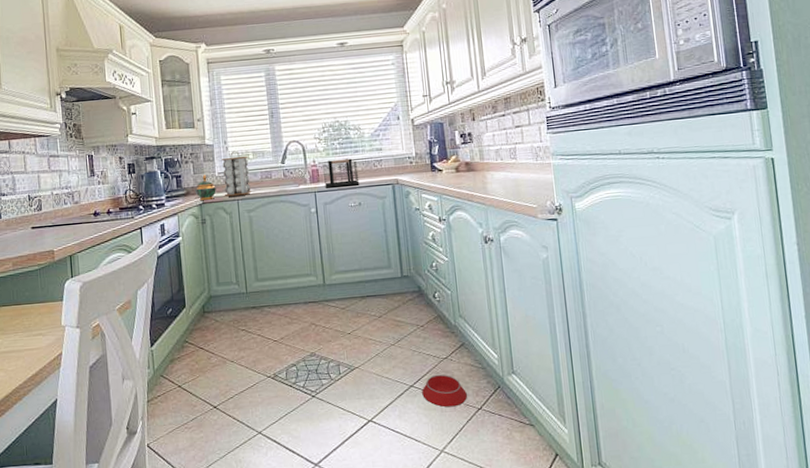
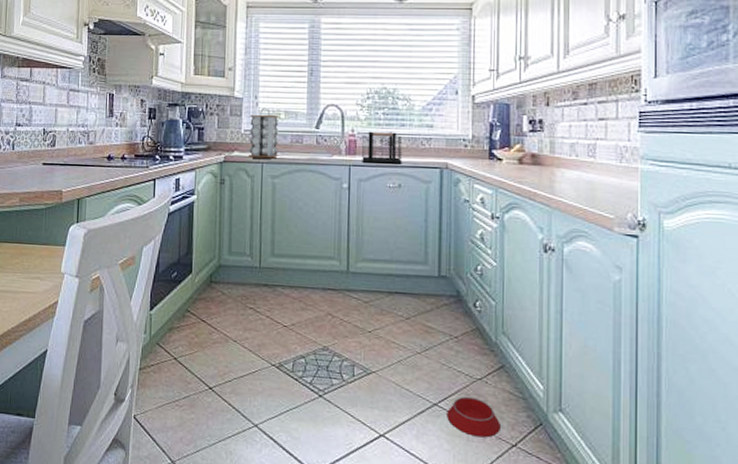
decorative jar: present [195,175,216,200] -> none [217,130,240,159]

